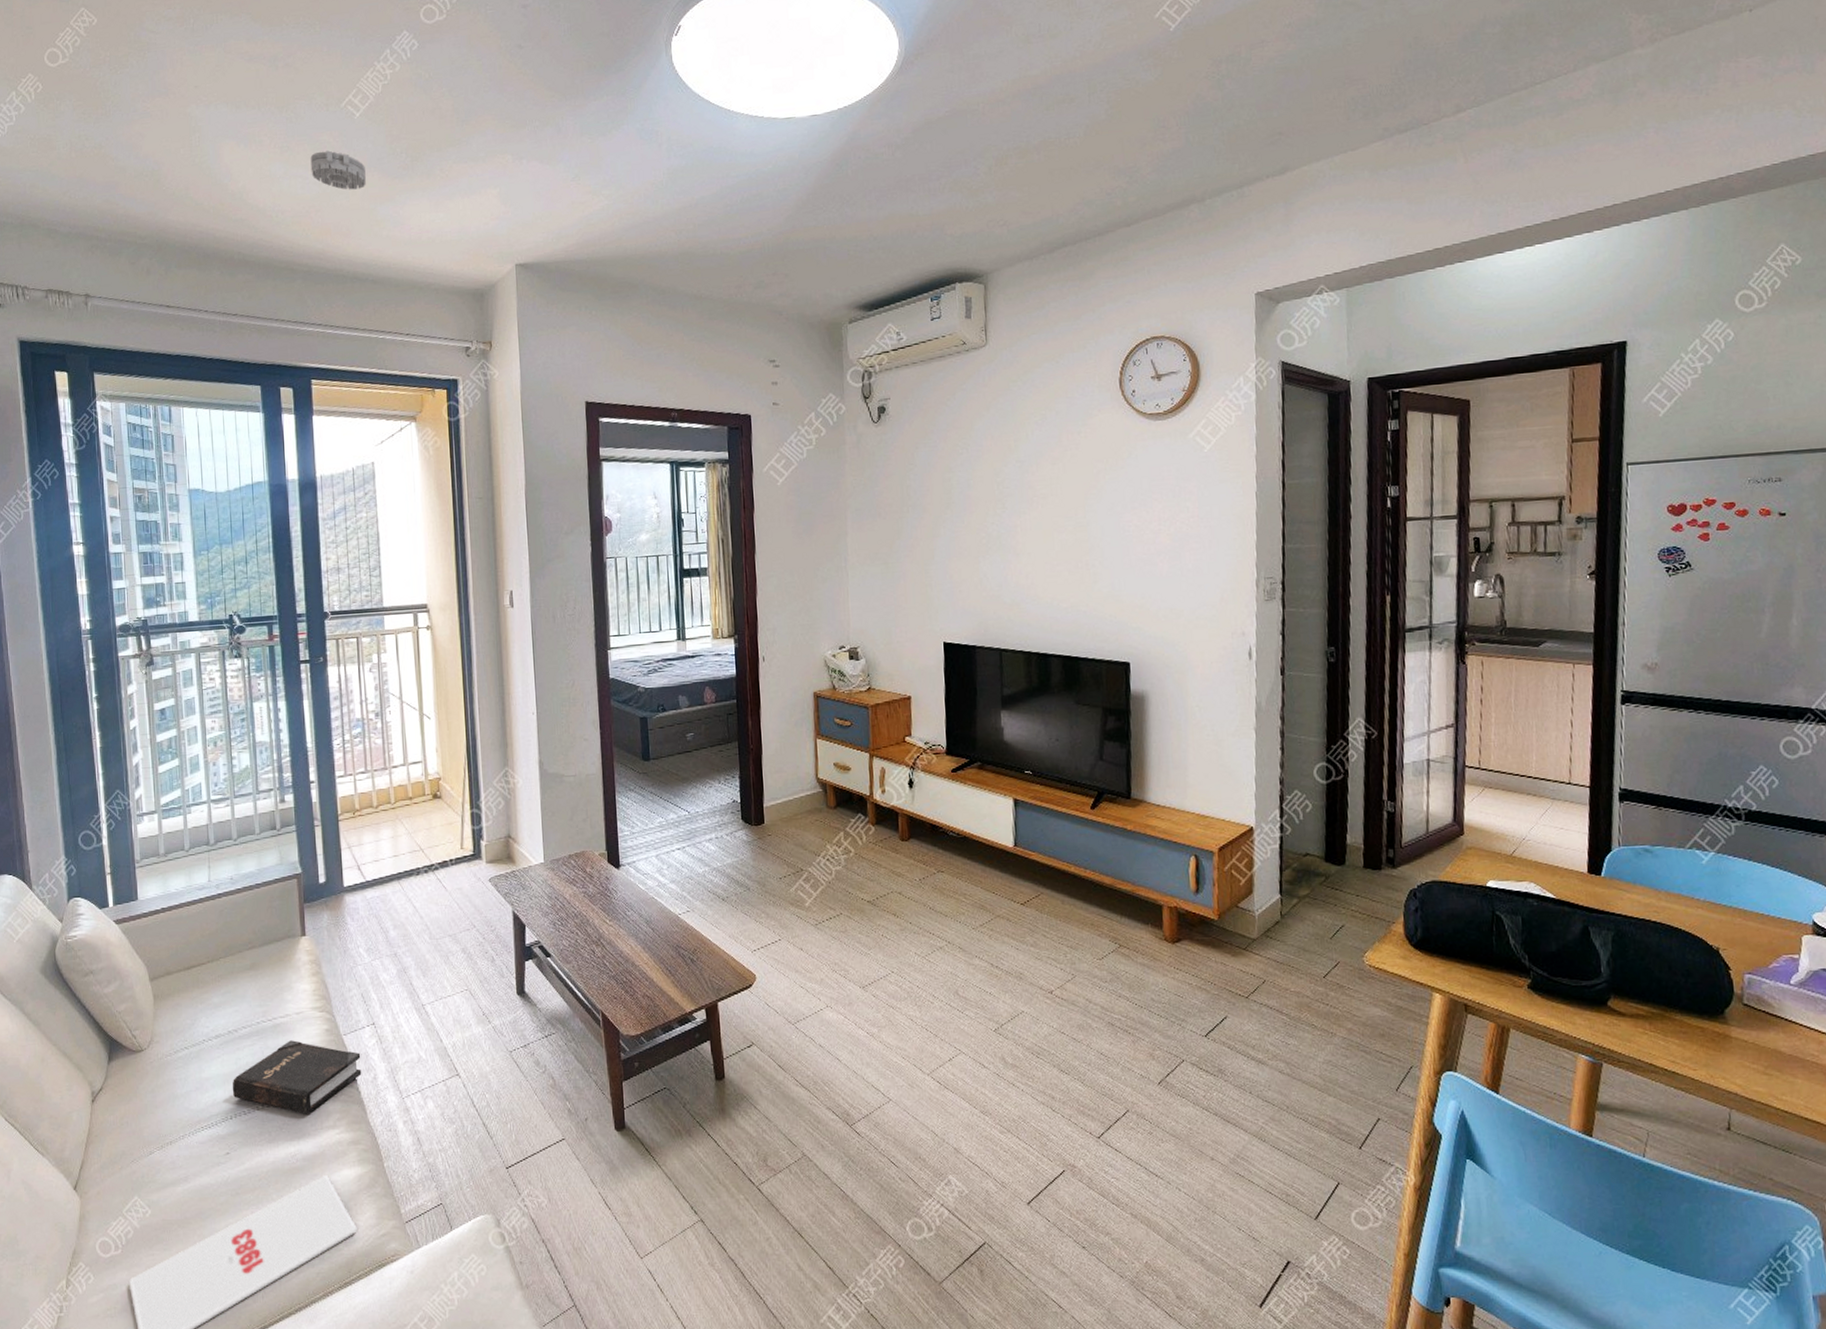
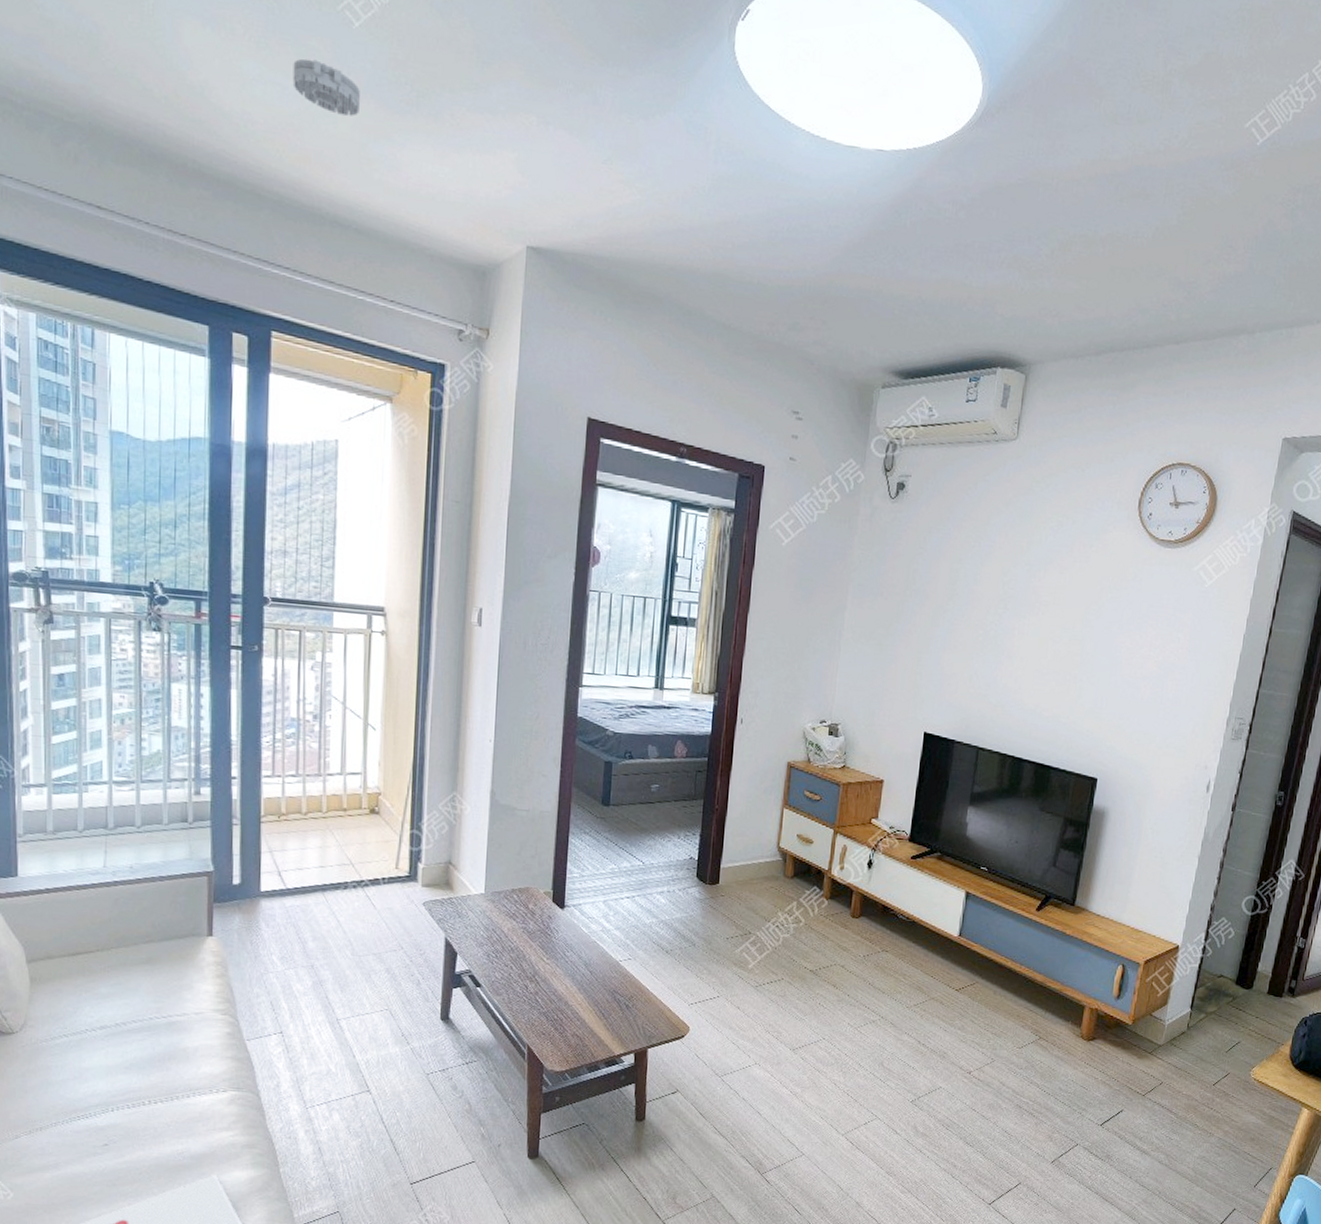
hardback book: present [232,1040,362,1114] -> none [115,1039,264,1114]

